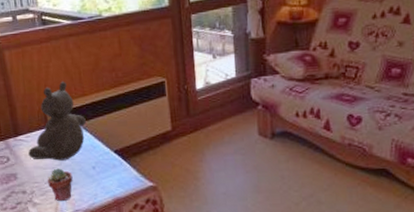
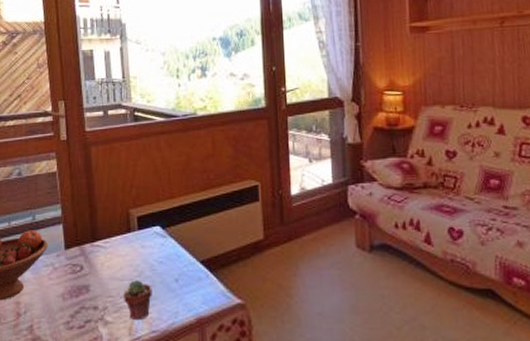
teddy bear: present [28,81,86,161] -> none [105,181,172,271]

